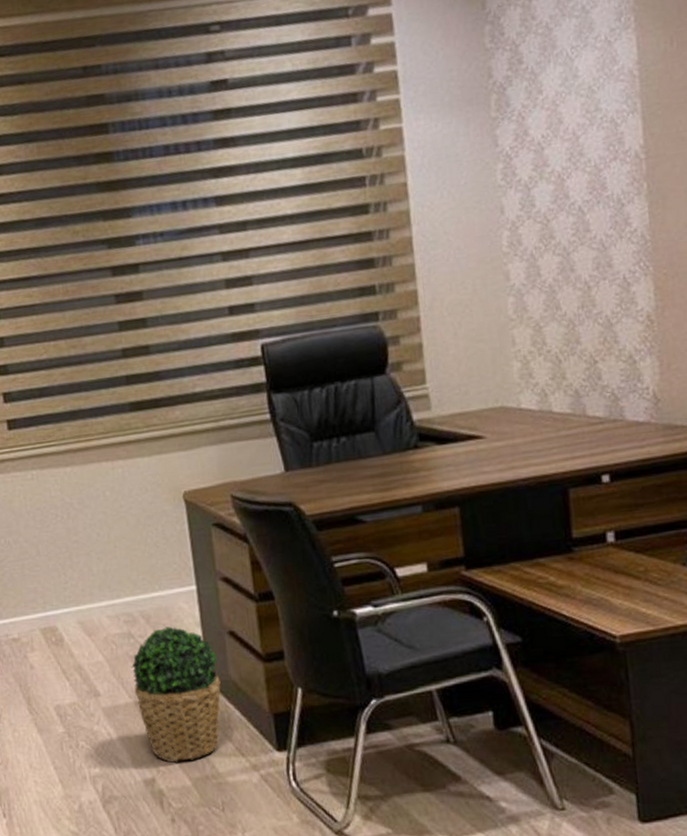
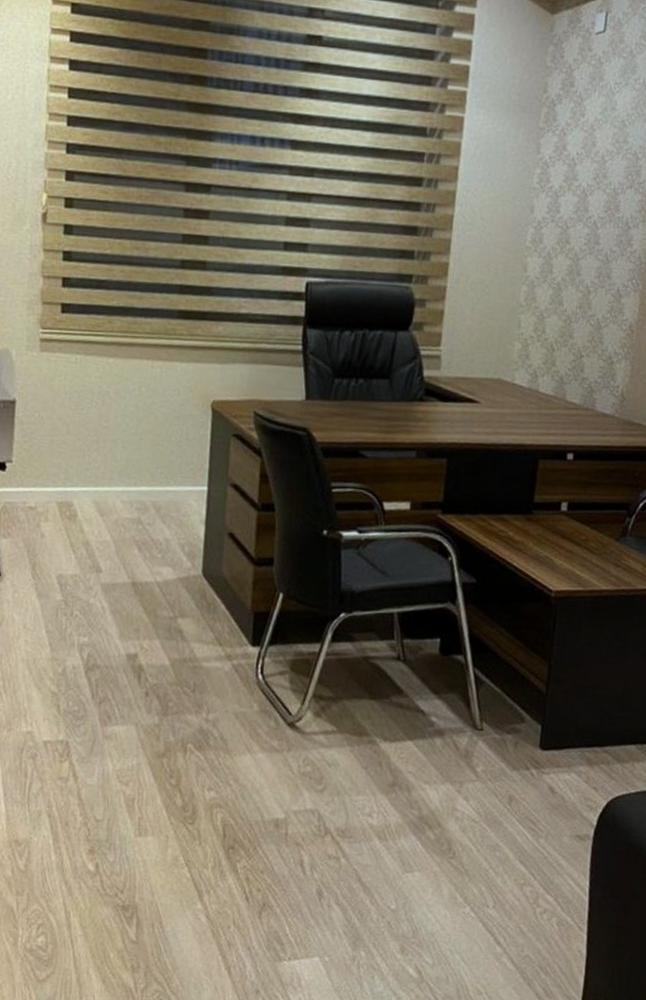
potted plant: present [130,626,221,763] -> none [133,519,214,643]

